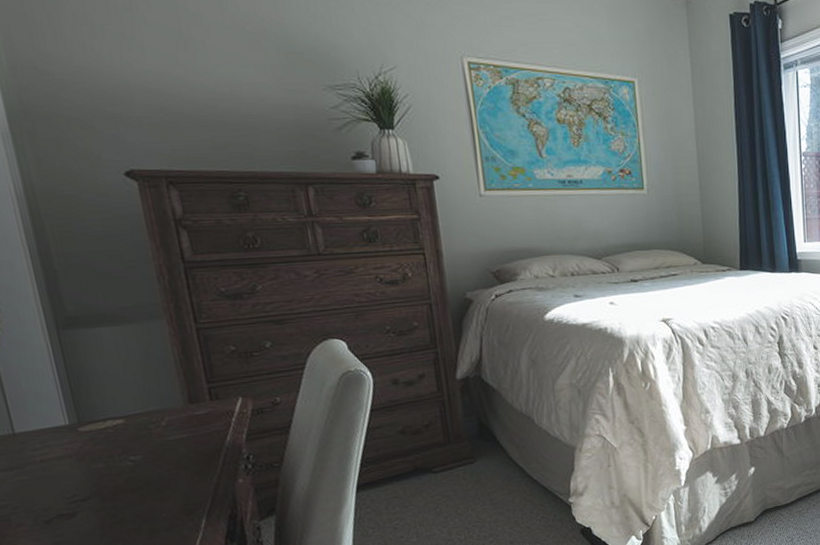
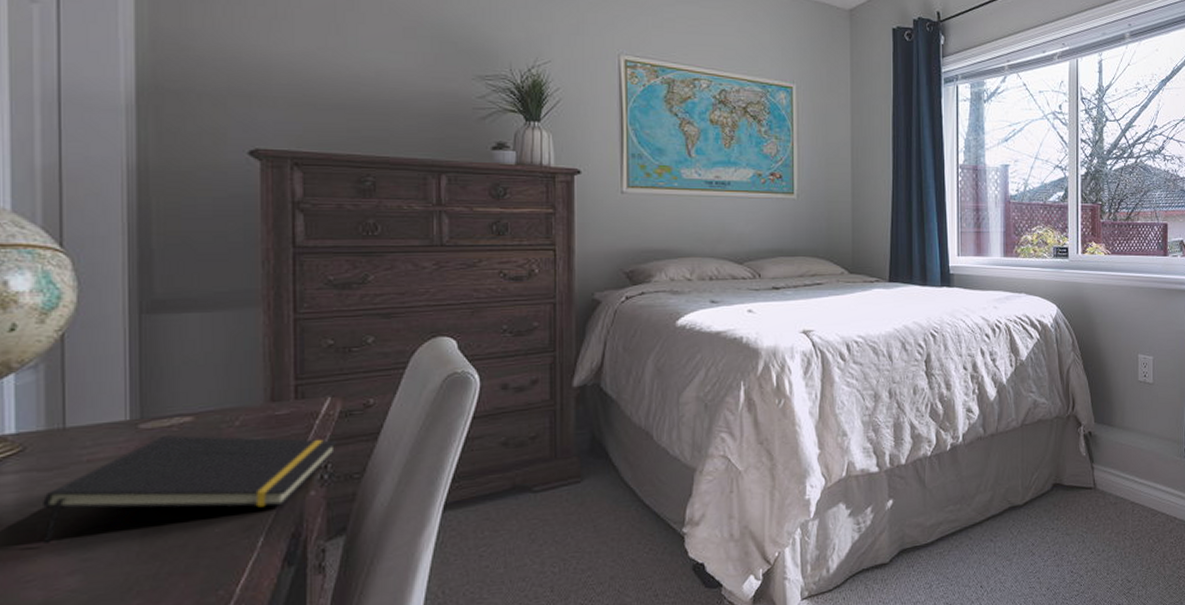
notepad: none [10,434,254,532] -> present [43,435,336,545]

